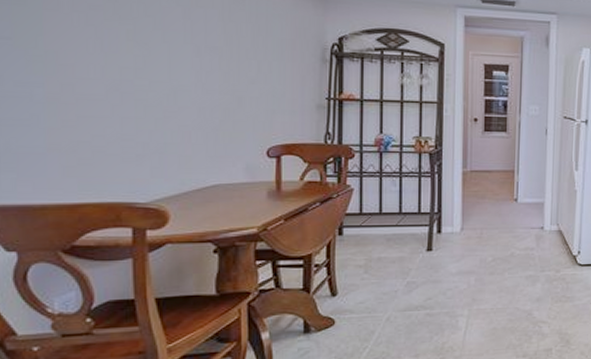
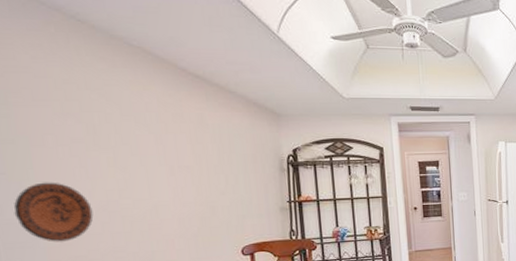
decorative plate: none [15,52,103,123] -> present [14,182,94,242]

